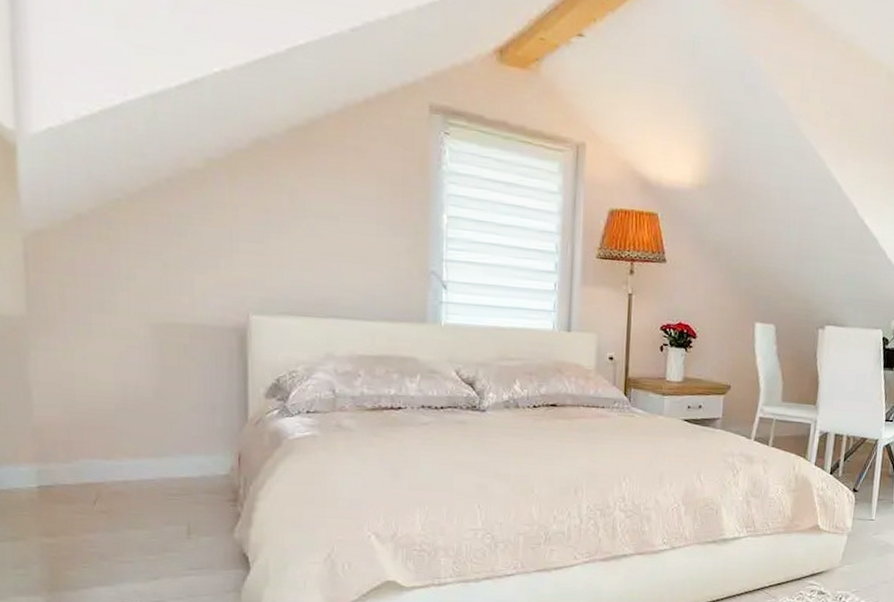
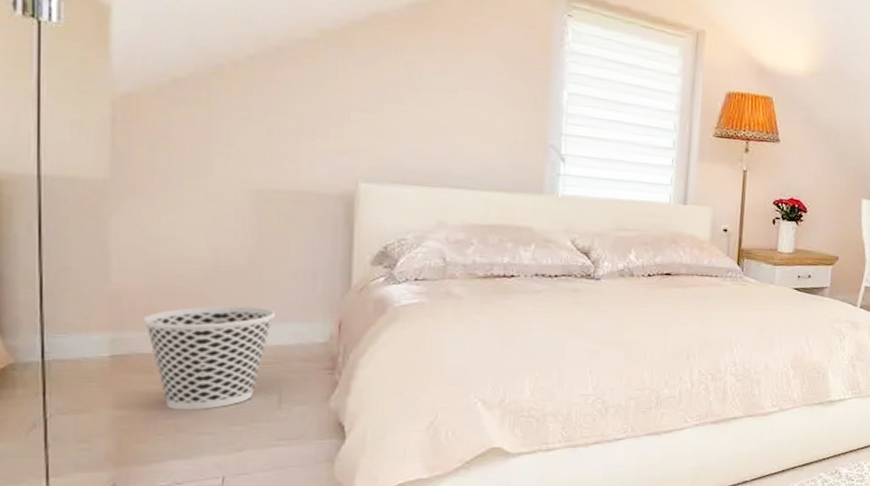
wastebasket: none [63,438,181,540] -> present [142,305,276,411]

